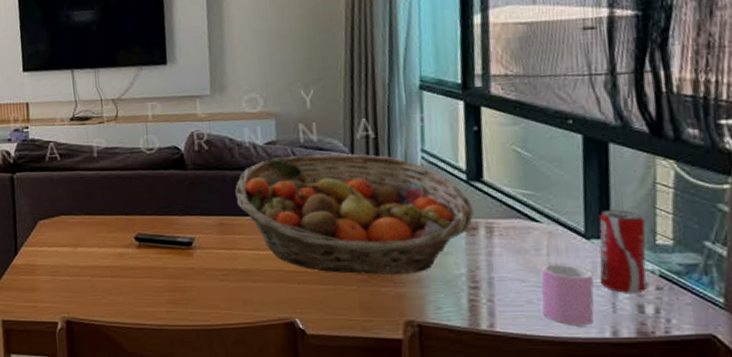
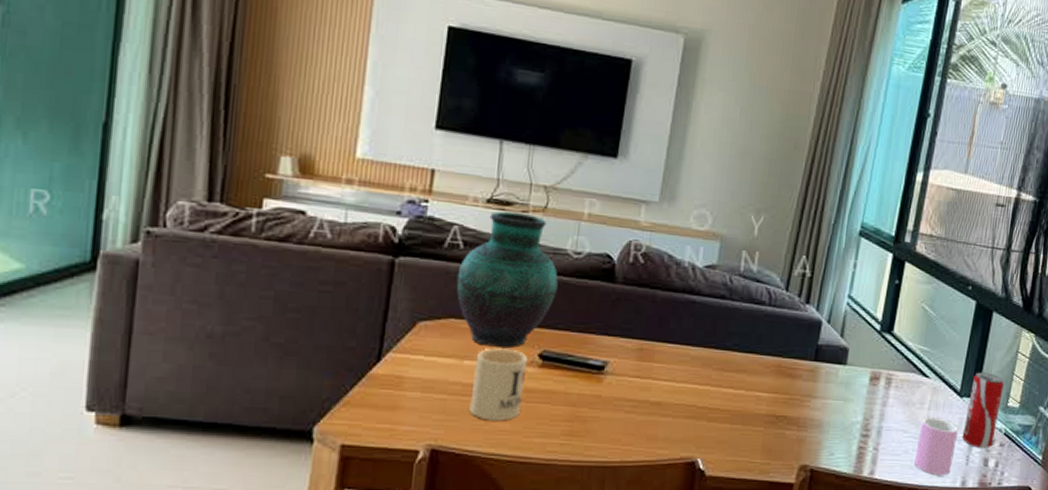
vase: none [59,124,140,236] -> present [456,211,558,349]
mug: none [86,235,129,295] -> present [469,348,528,421]
fruit basket: present [235,153,474,275] -> none [662,283,880,418]

